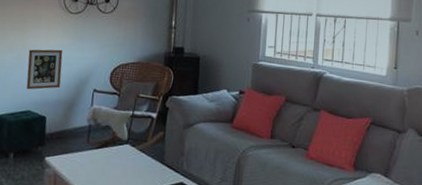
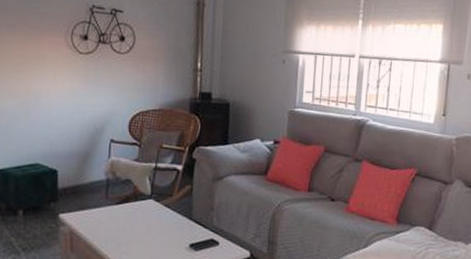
picture frame: present [26,49,63,90] -> none [32,94,74,141]

